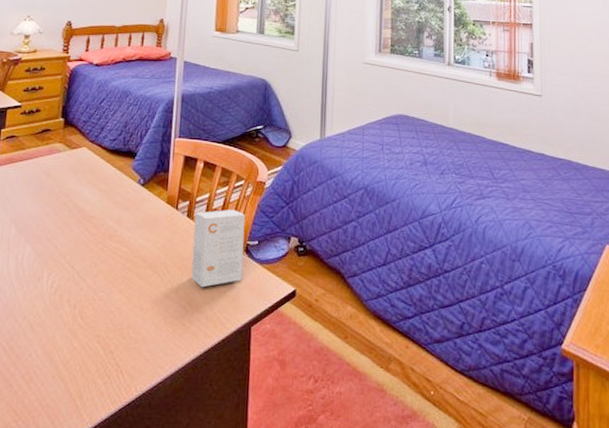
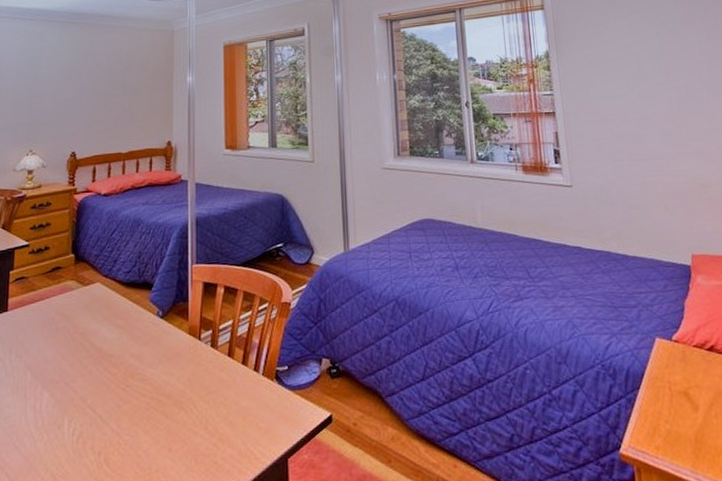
small box: present [191,210,246,288] -> none [219,335,274,422]

